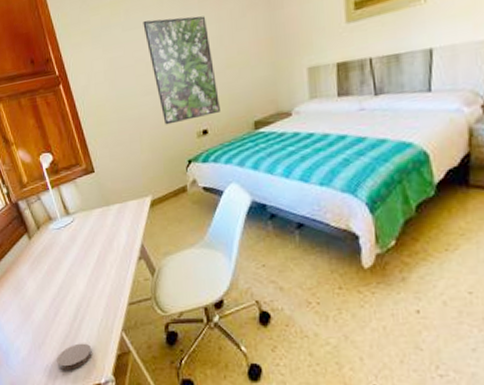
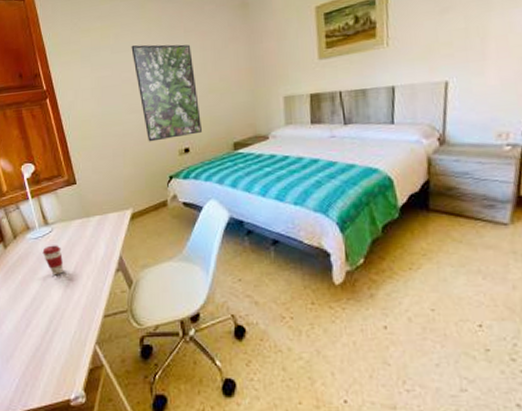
coaster: present [56,343,92,370] -> none [24,356,63,385]
coffee cup: none [65,234,88,265] -> present [42,245,64,276]

